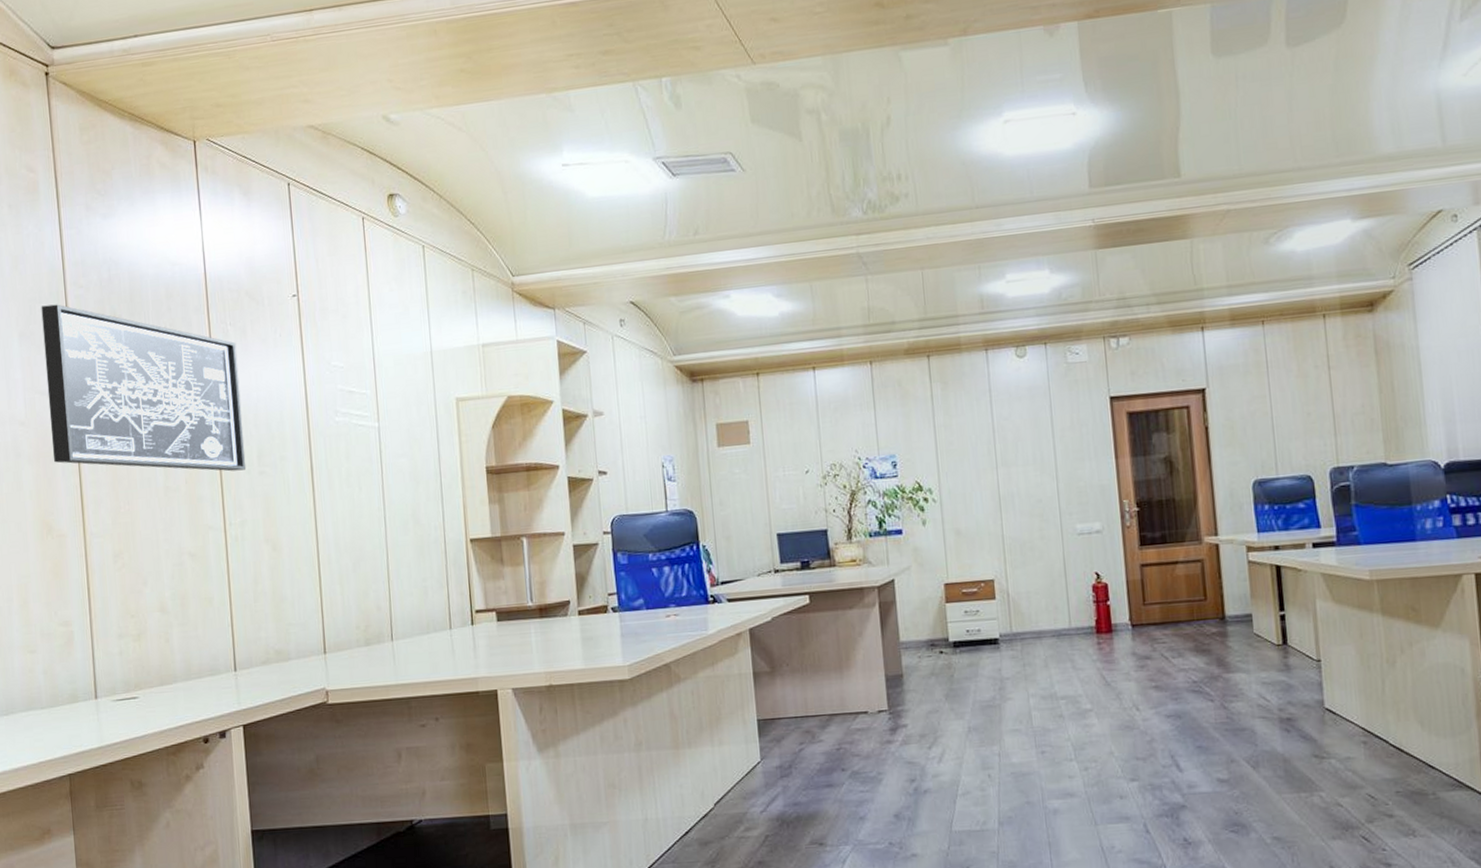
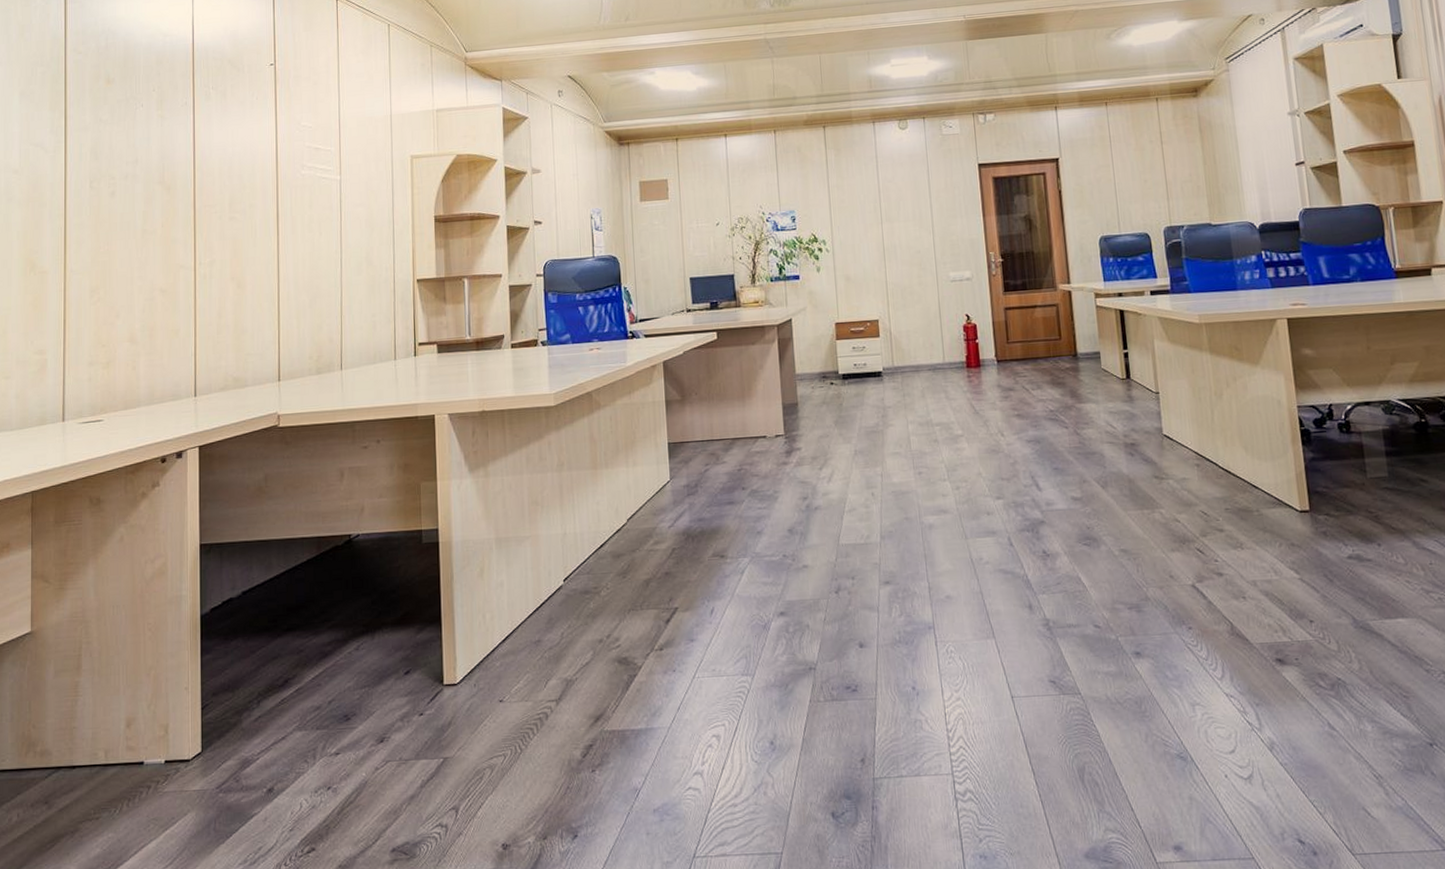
wall art: present [41,304,247,472] -> none [41,67,218,217]

